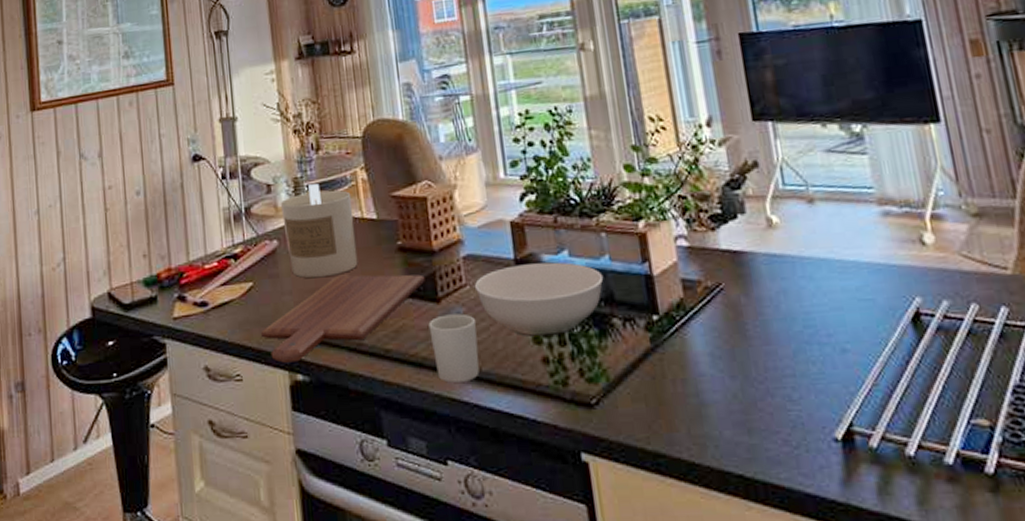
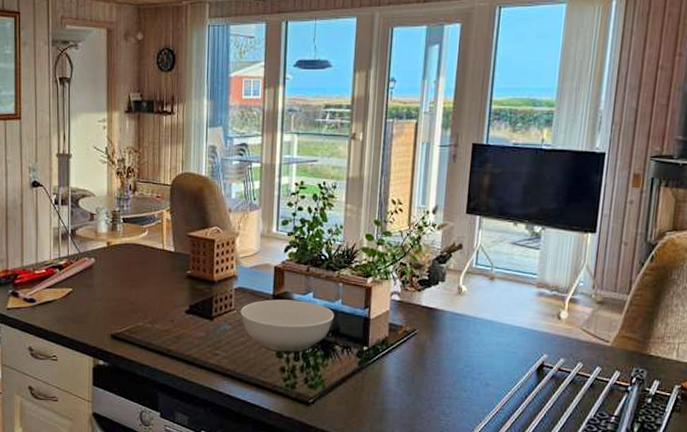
cutting board: present [260,274,425,363] -> none [74,292,204,351]
candle: present [280,184,358,279] -> none [100,218,157,292]
mug: present [428,313,480,383] -> none [202,329,237,379]

